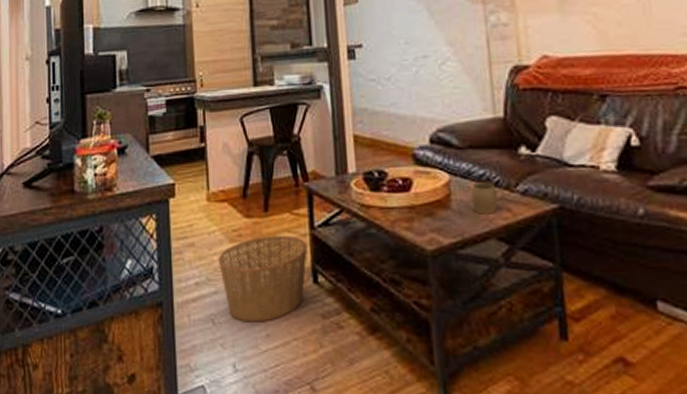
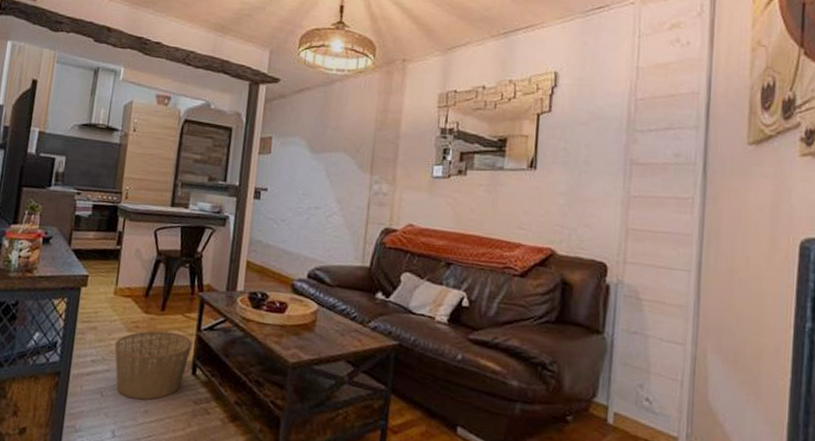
mug: present [471,182,506,215] -> none [331,315,359,342]

